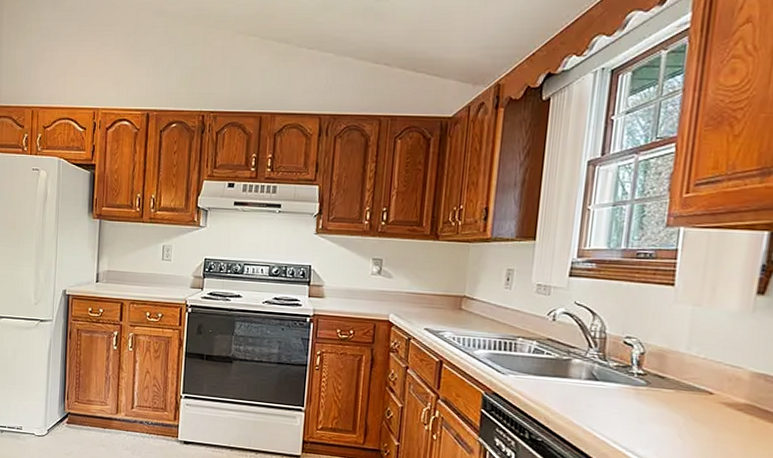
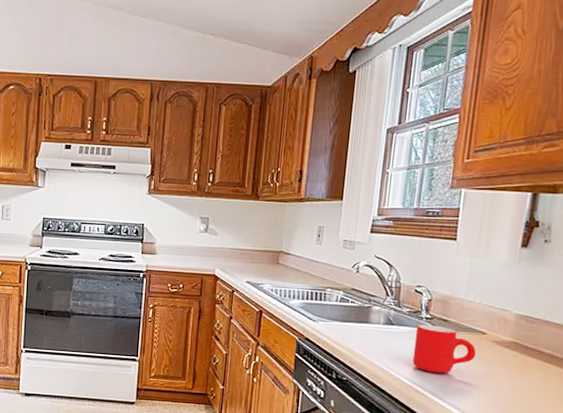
mug: none [621,380,701,439] -> present [412,324,476,374]

